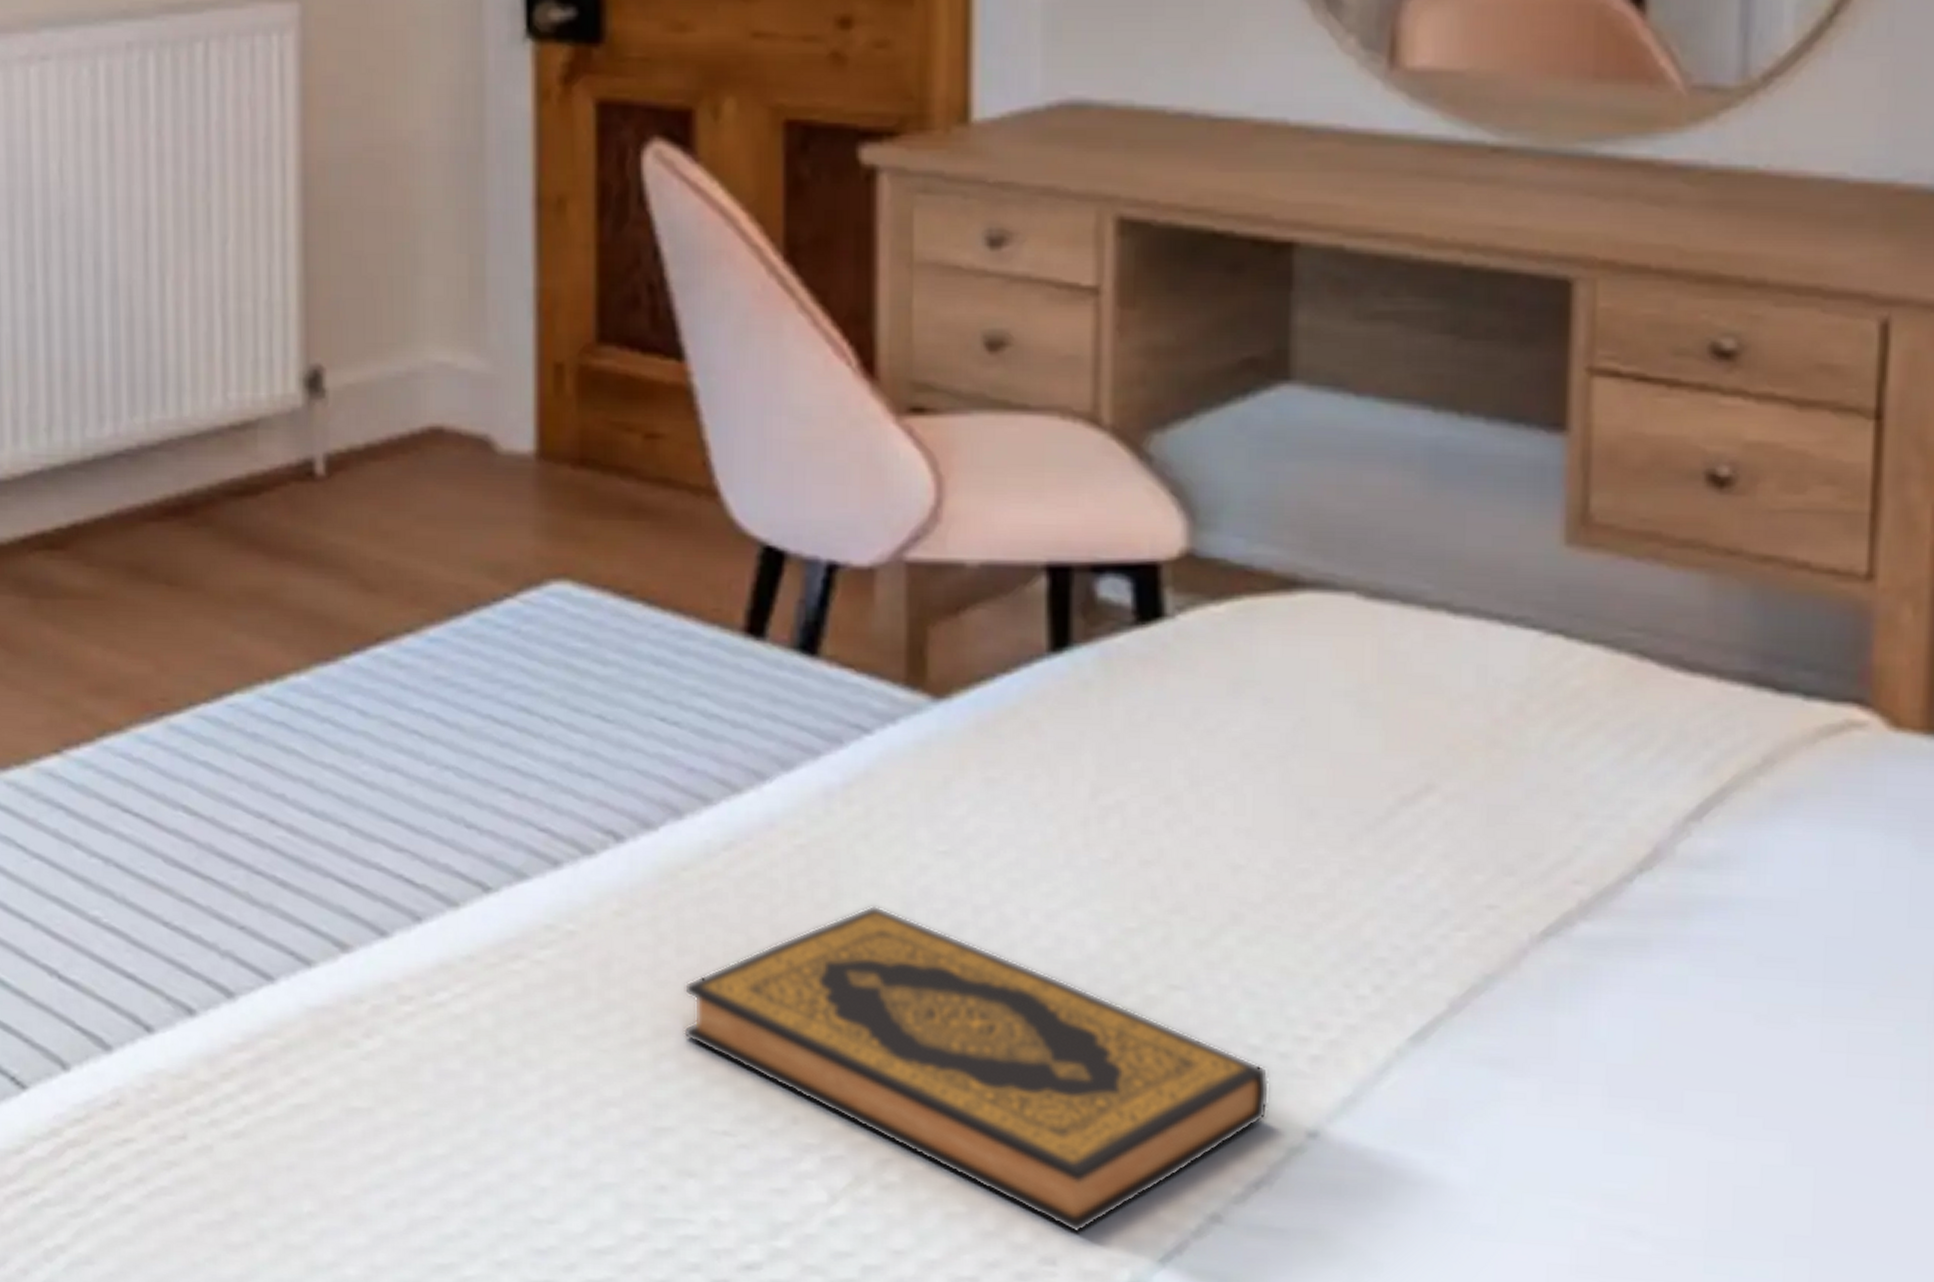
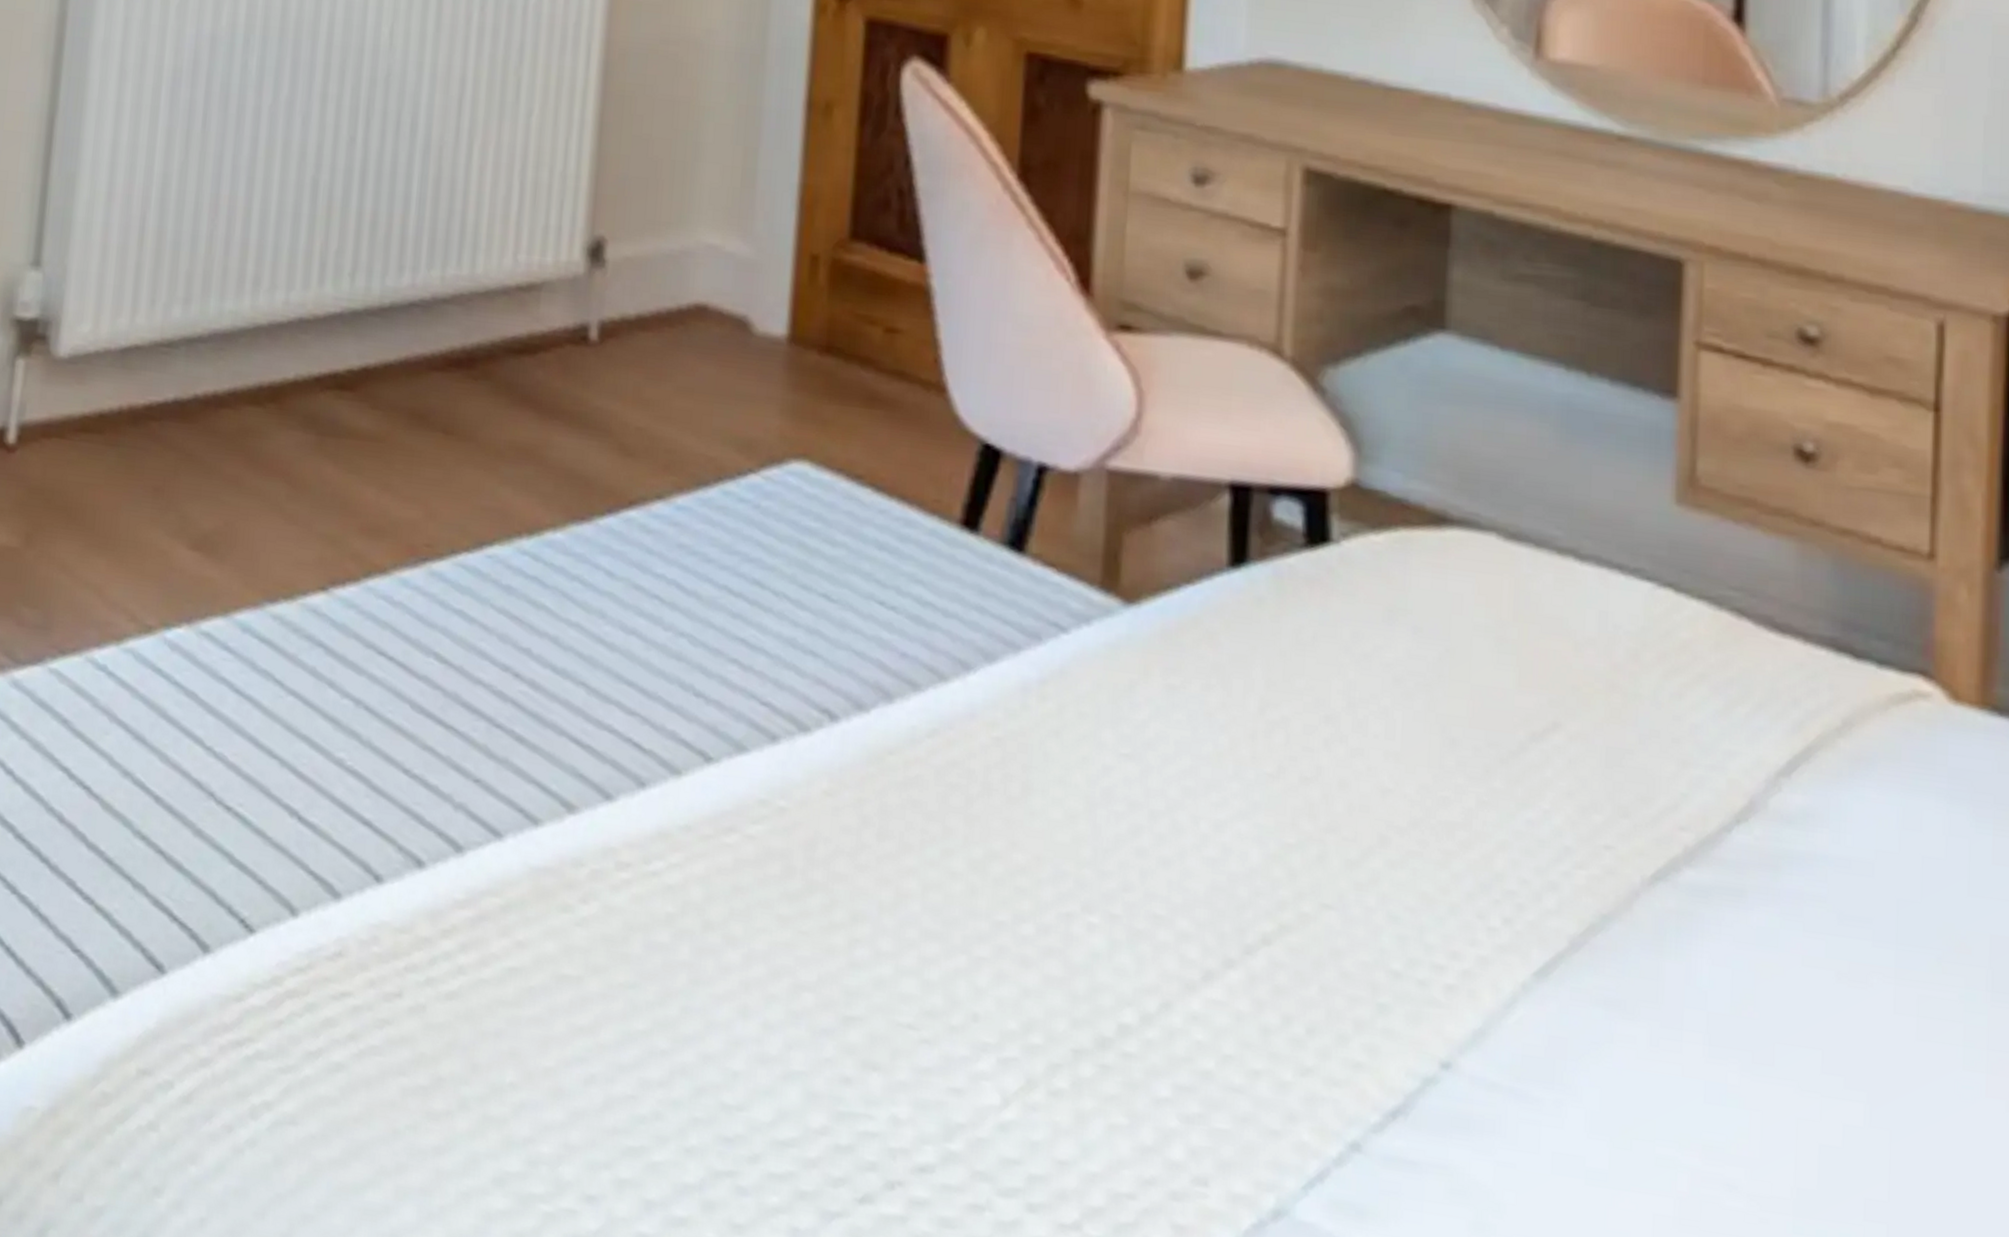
hardback book: present [682,905,1270,1233] -> none [877,803,1409,1154]

